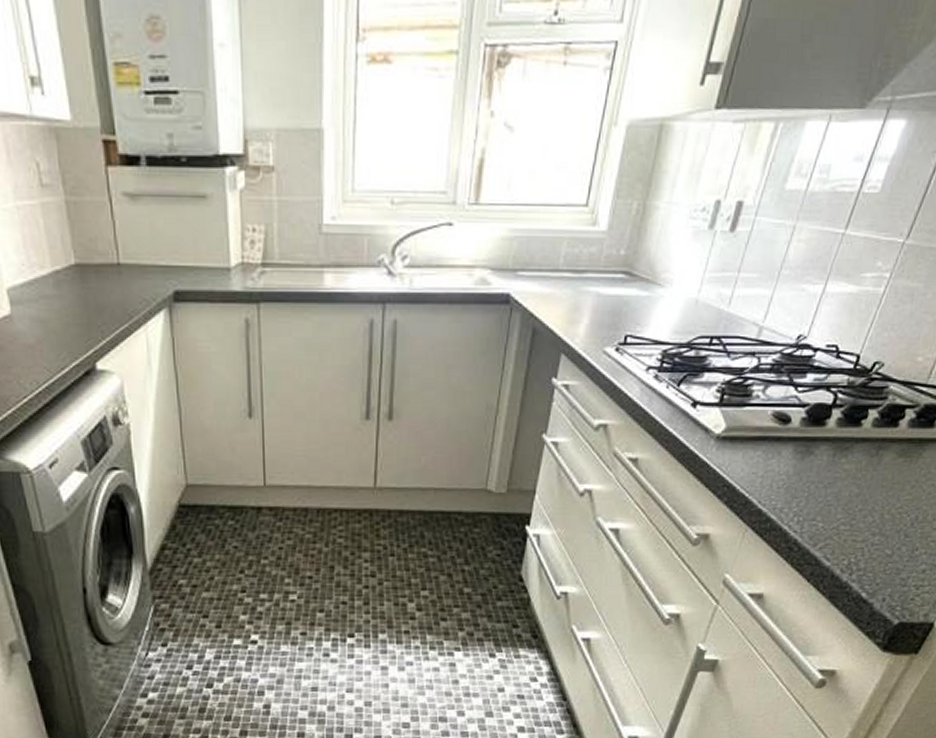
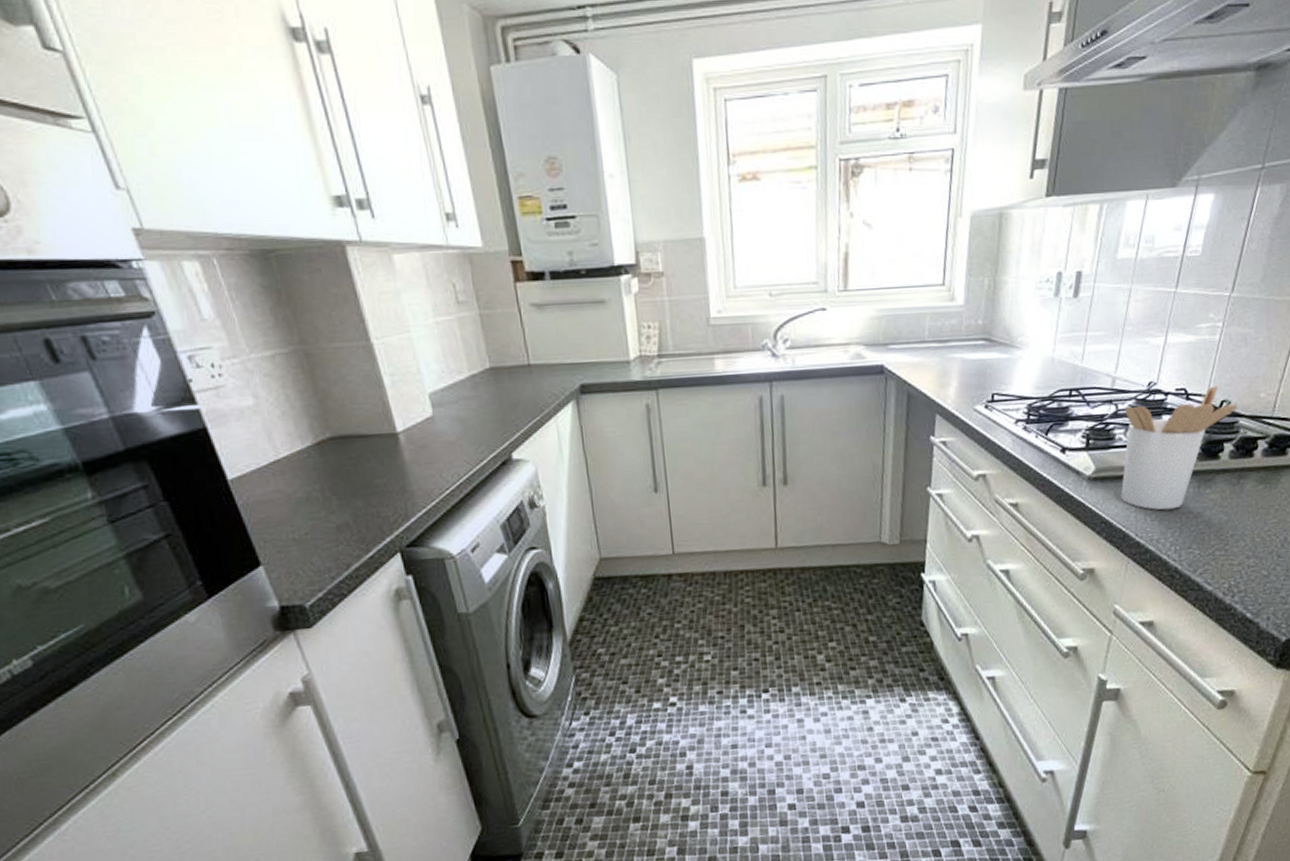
utensil holder: none [749,344,891,478] -> present [1120,385,1238,510]

